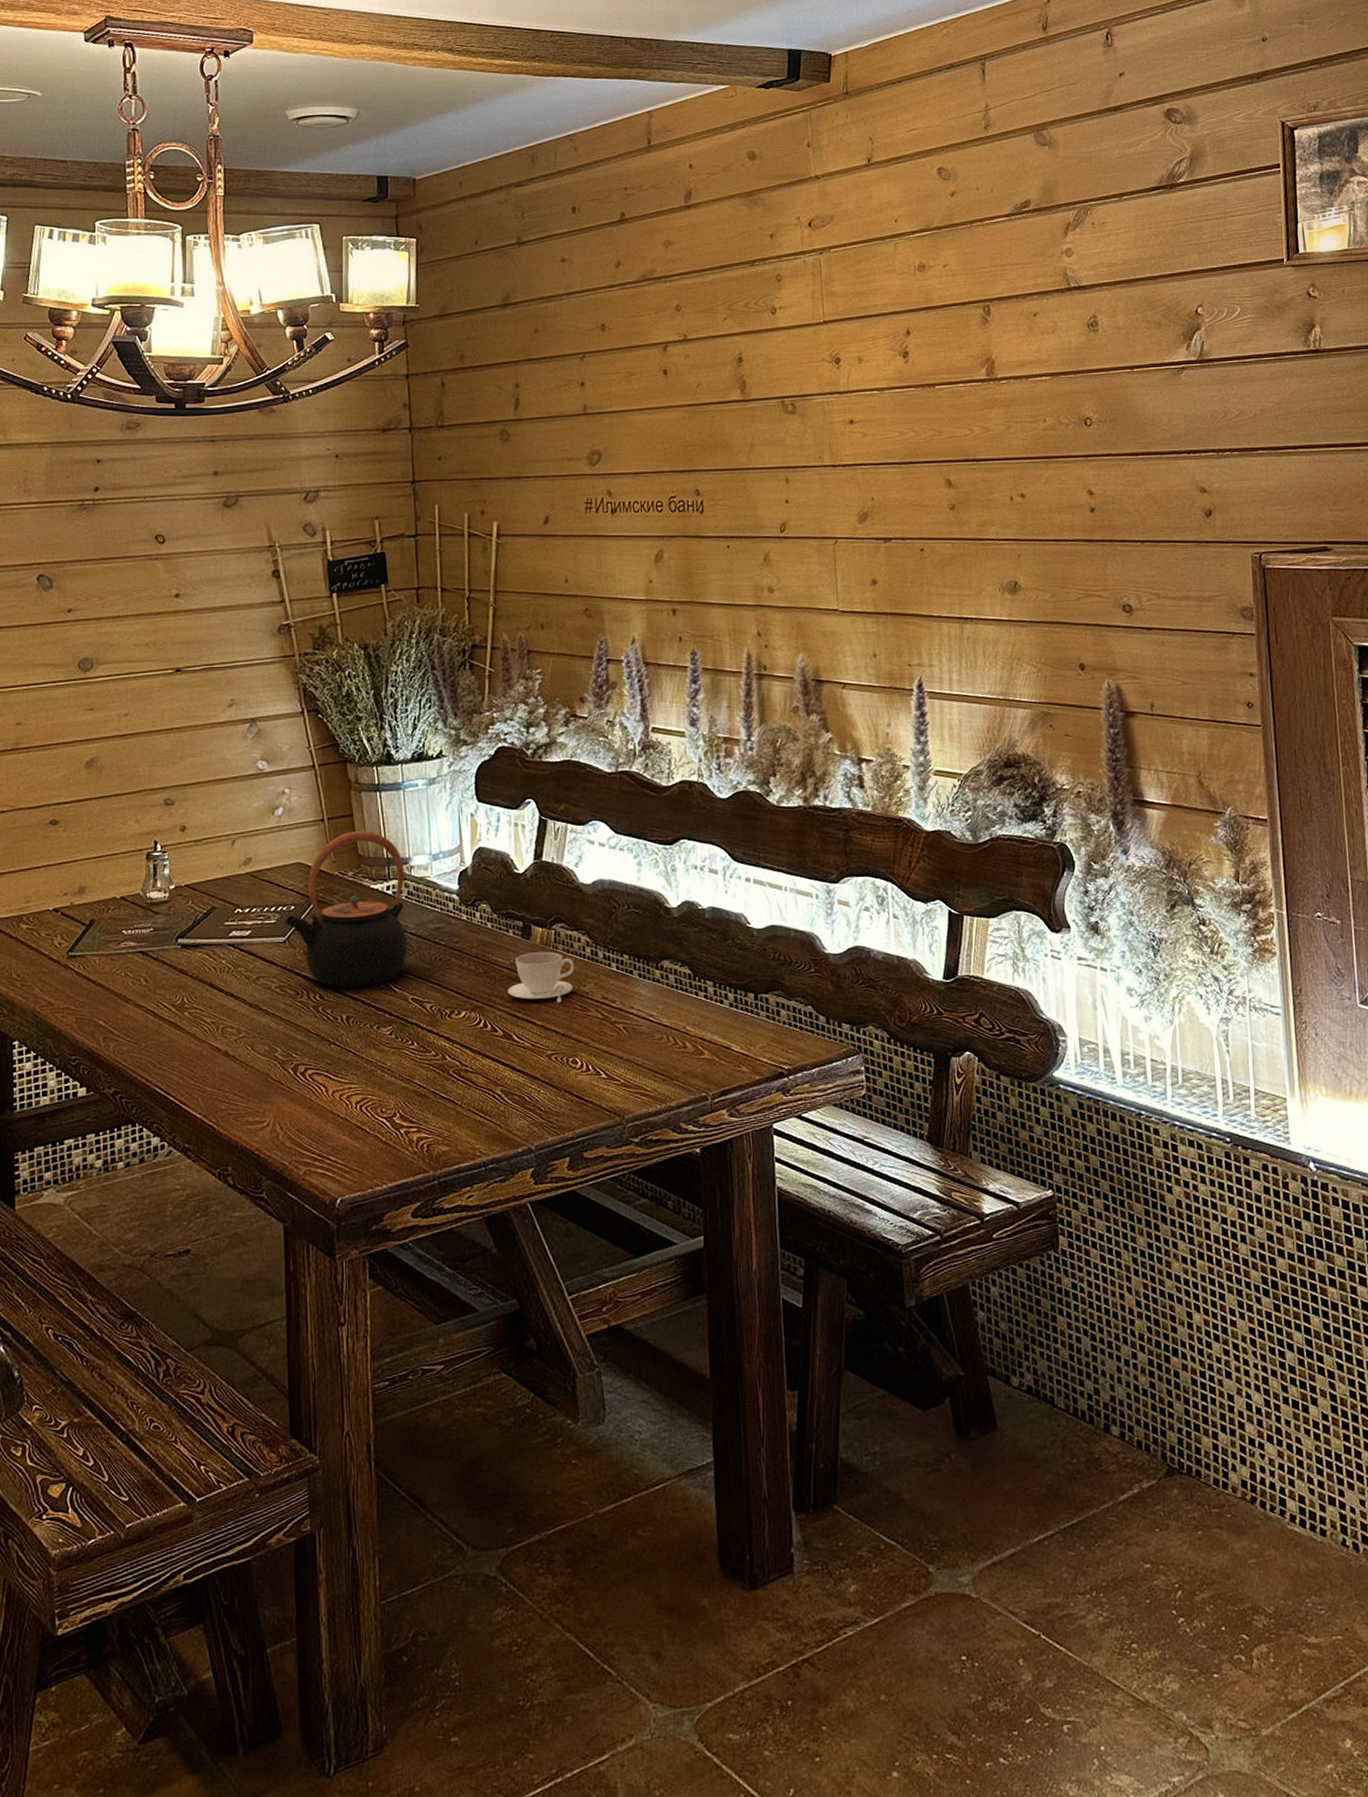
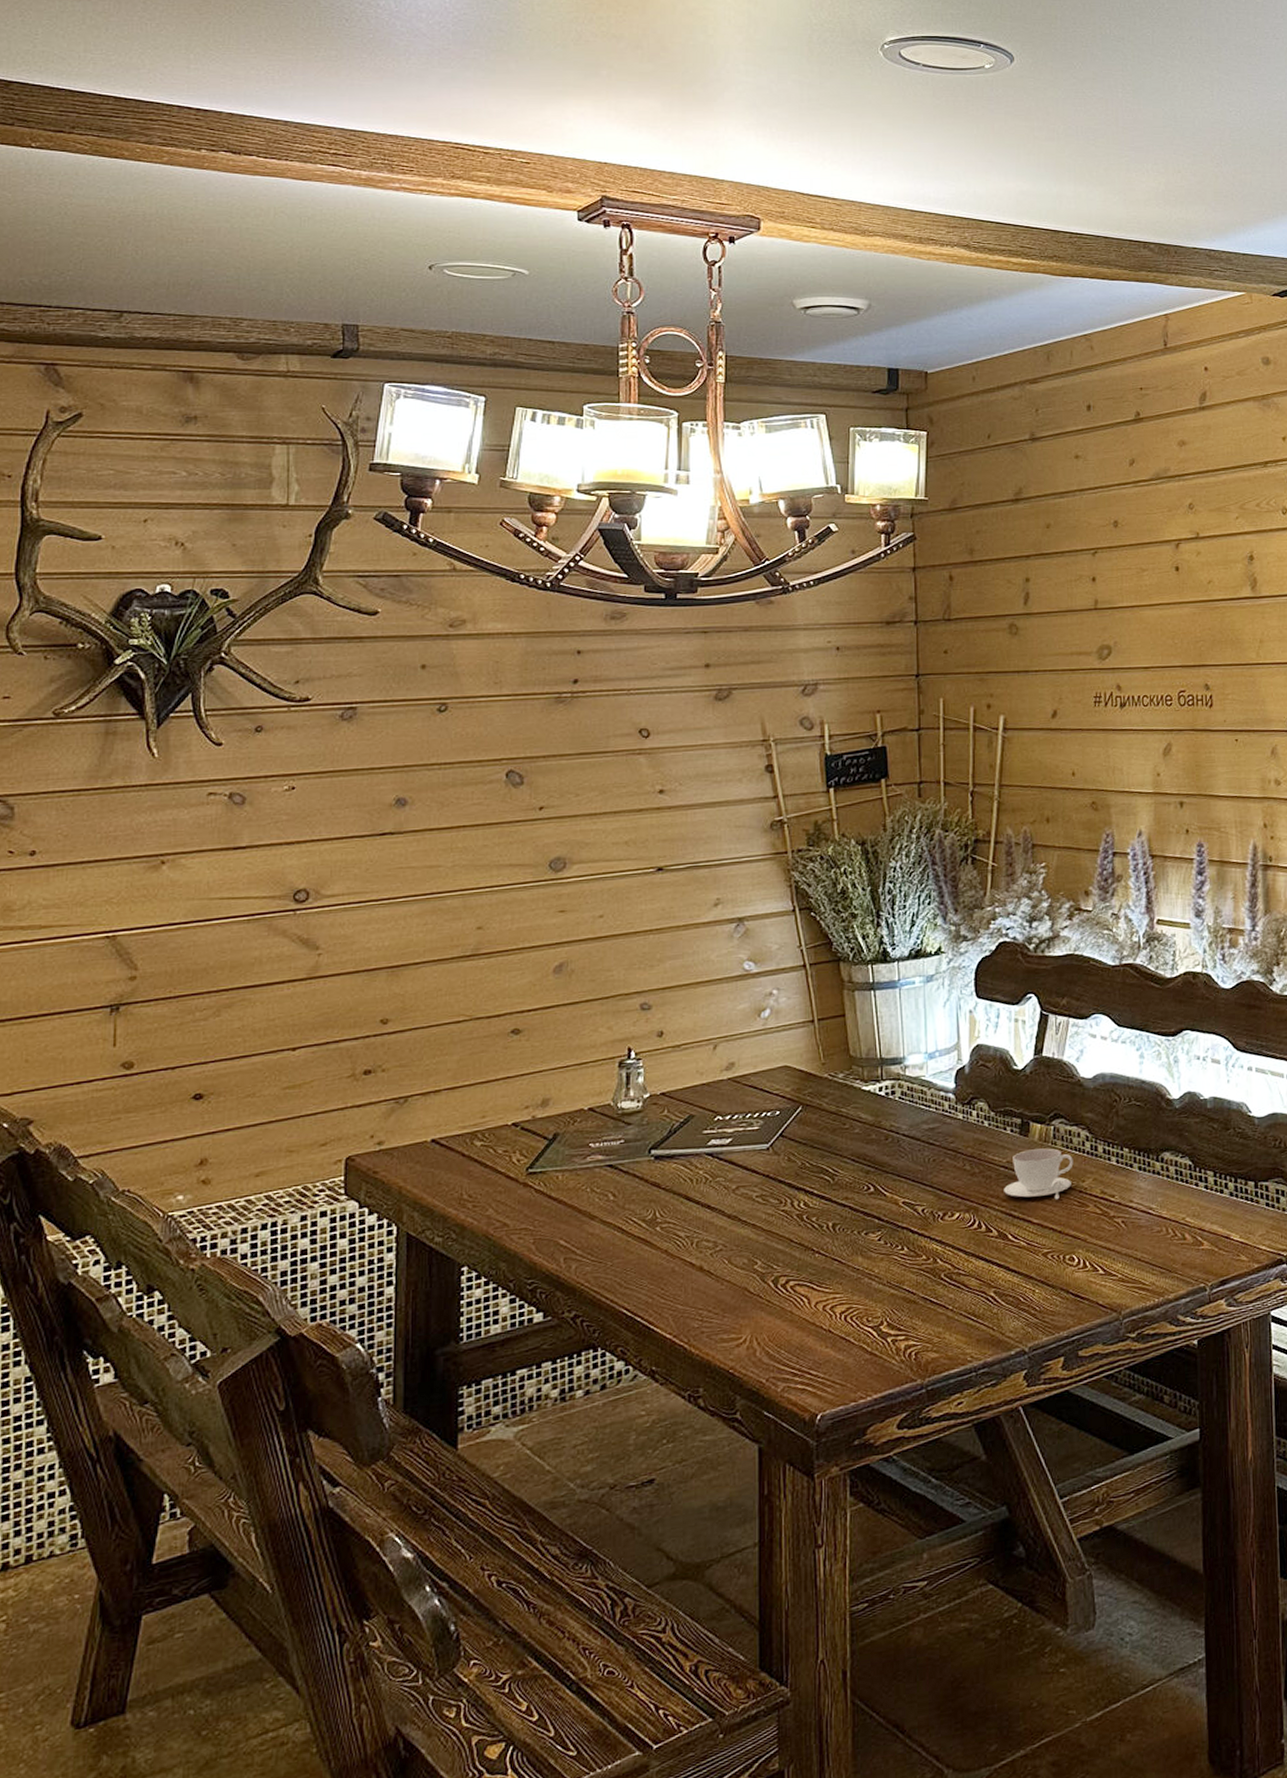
teapot: present [284,830,407,988] -> none [768,1030,899,1194]

